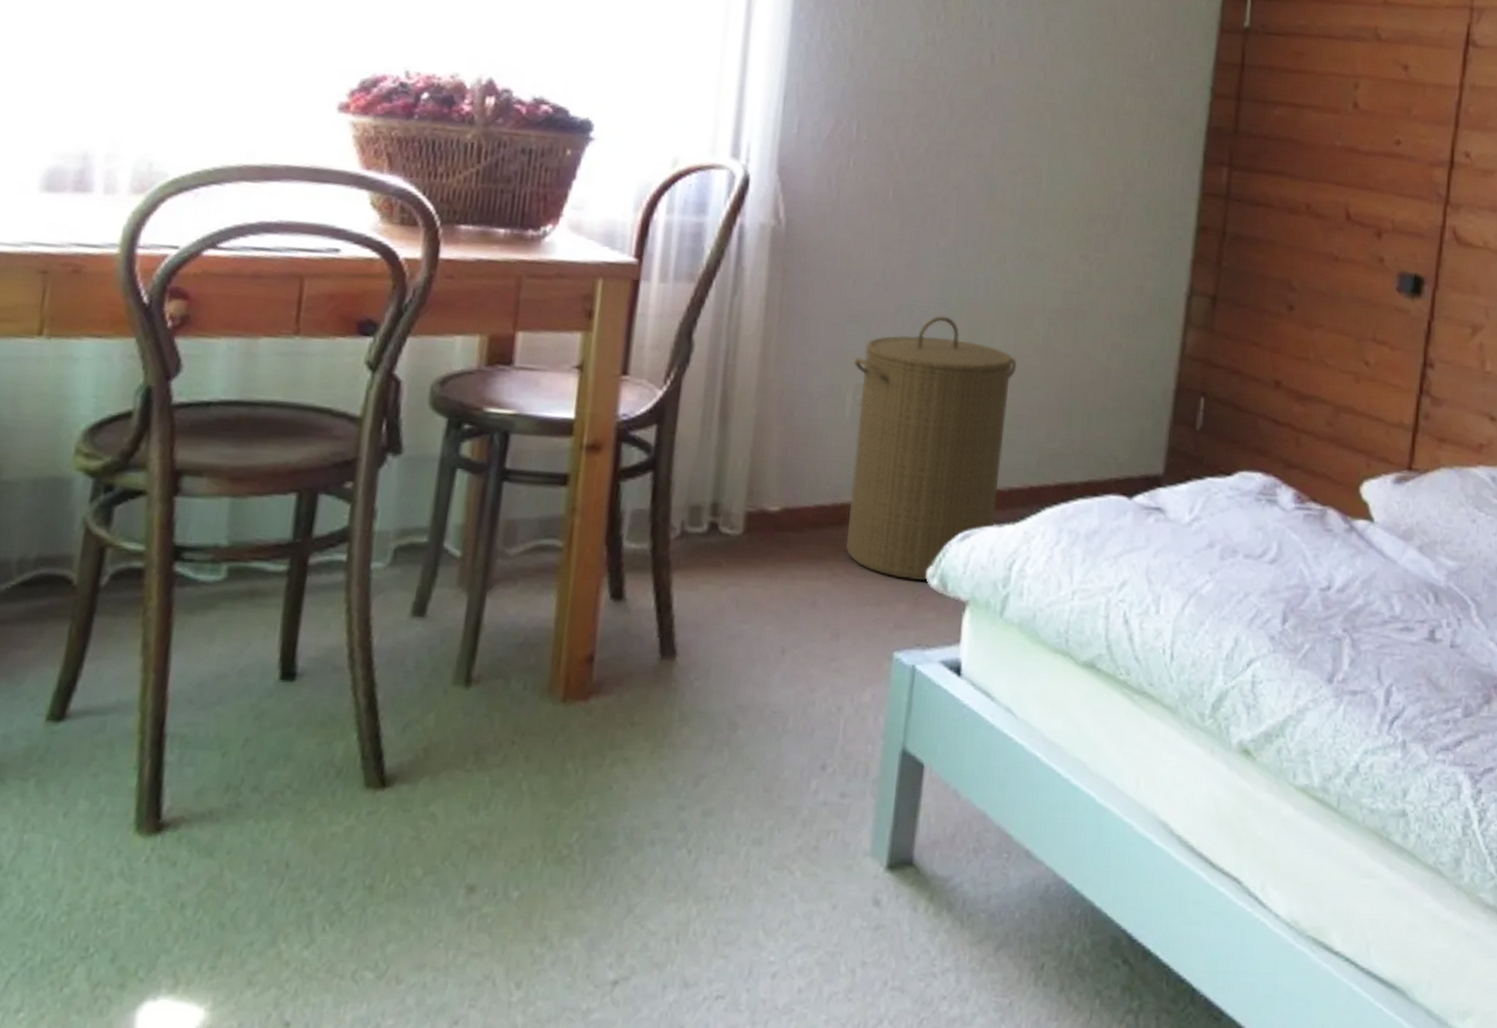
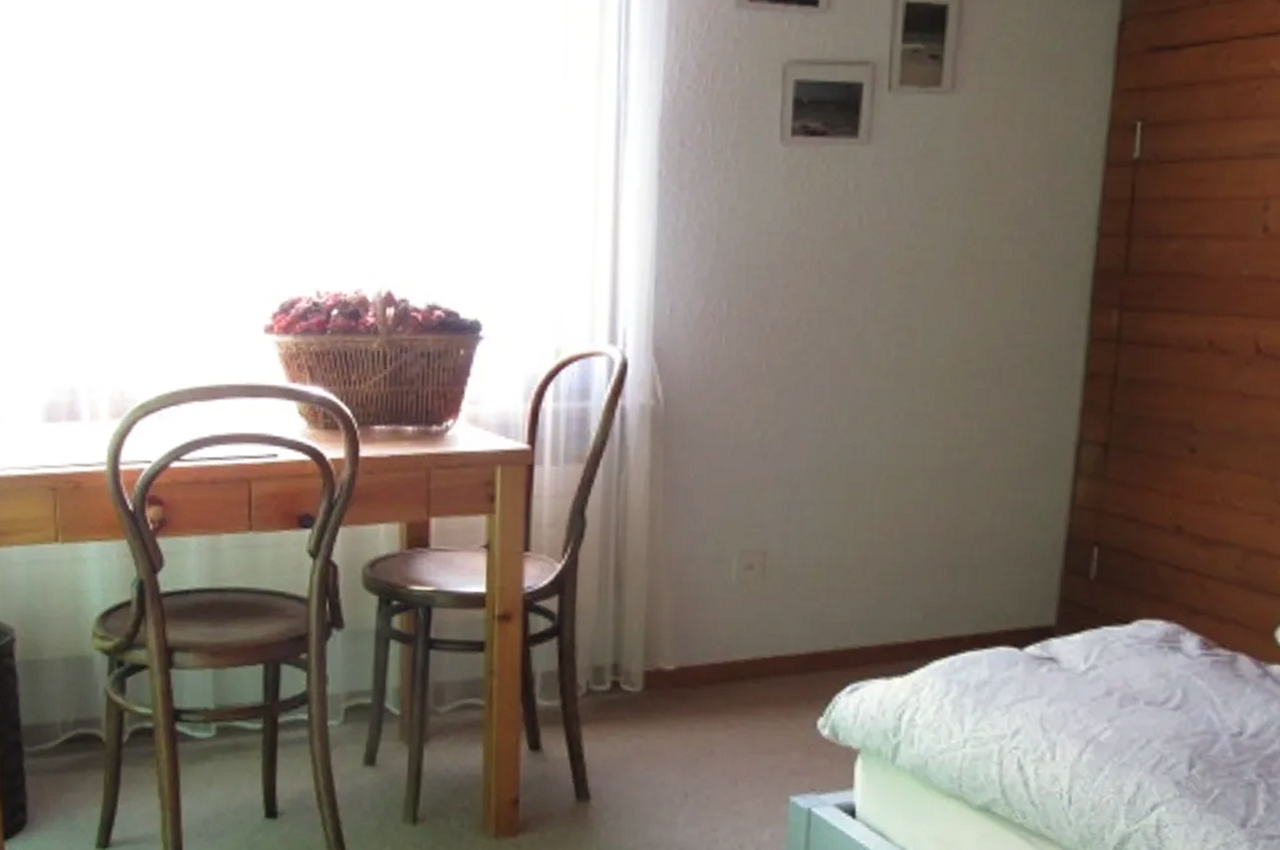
laundry hamper: present [845,316,1017,581] -> none [737,481,899,731]

